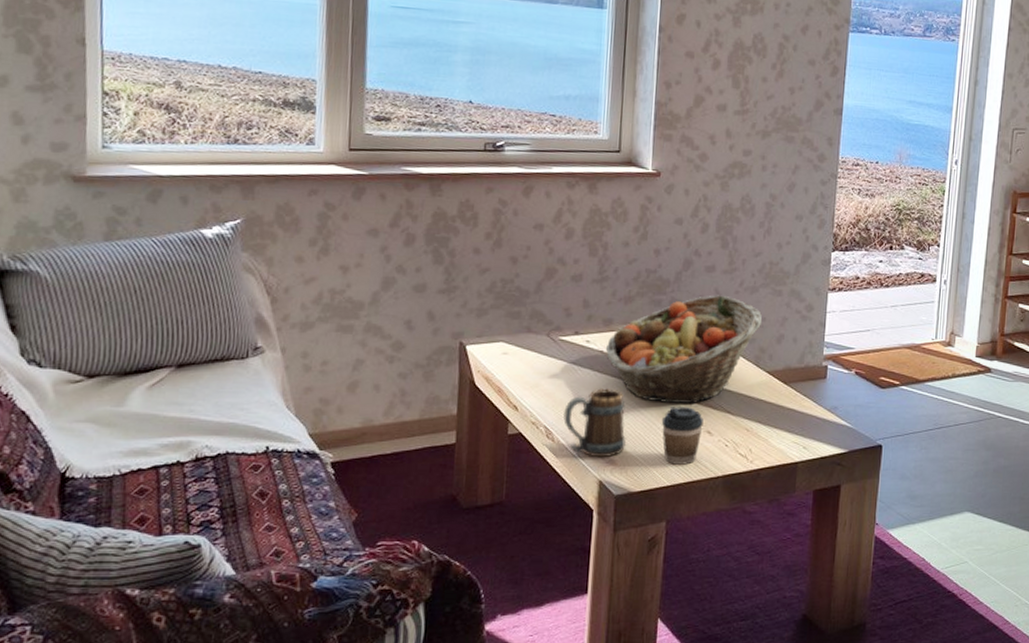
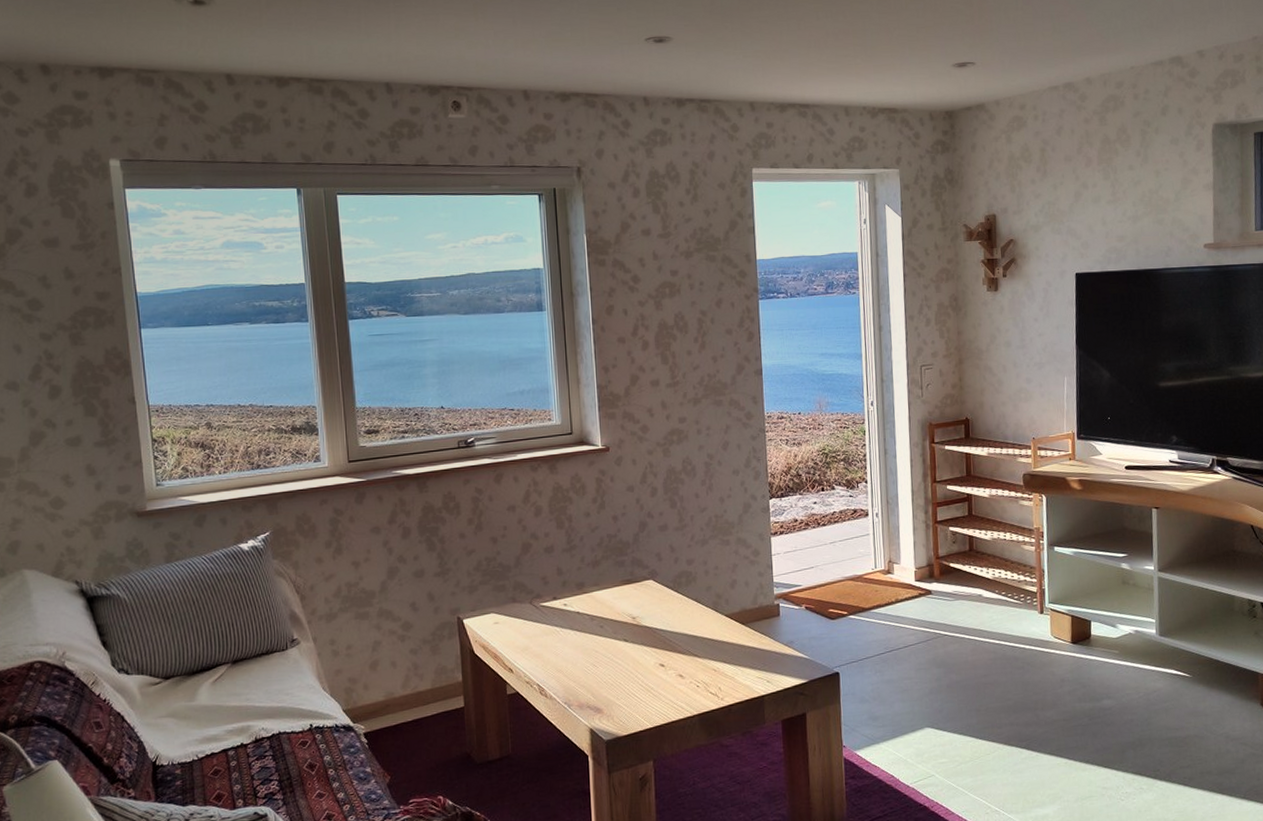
mug: present [563,388,626,458] -> none [552,644,609,708]
fruit basket: present [605,295,763,405] -> none [581,550,715,653]
coffee cup: present [661,407,703,465] -> none [637,654,675,708]

